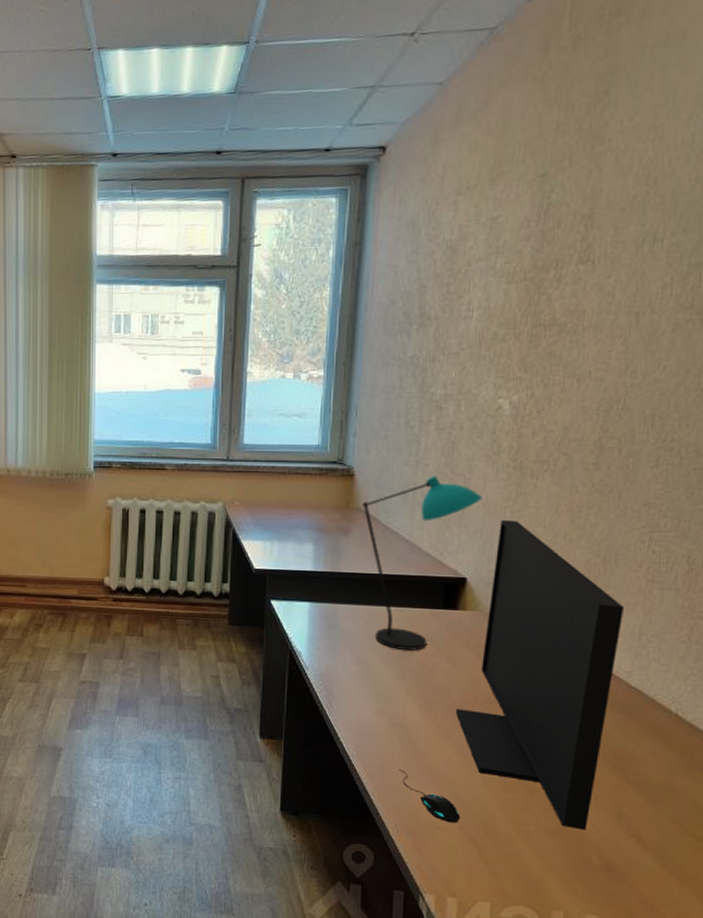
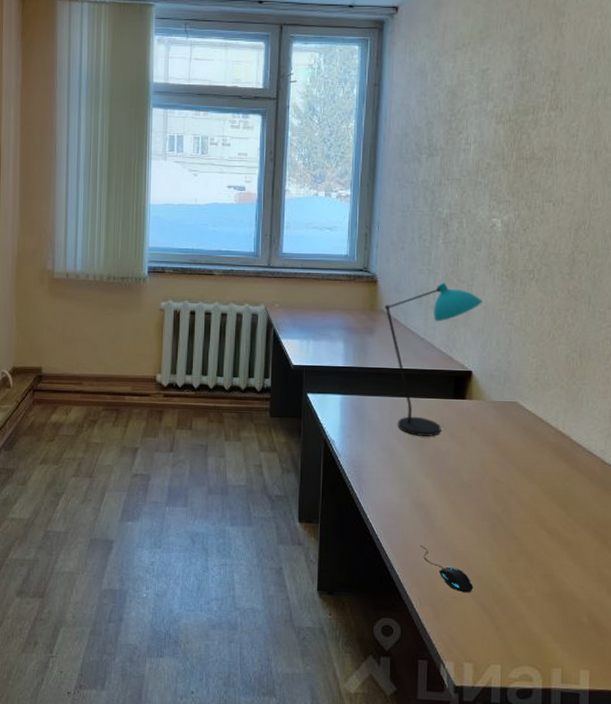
computer monitor: present [456,519,624,831] -> none [467,320,597,593]

